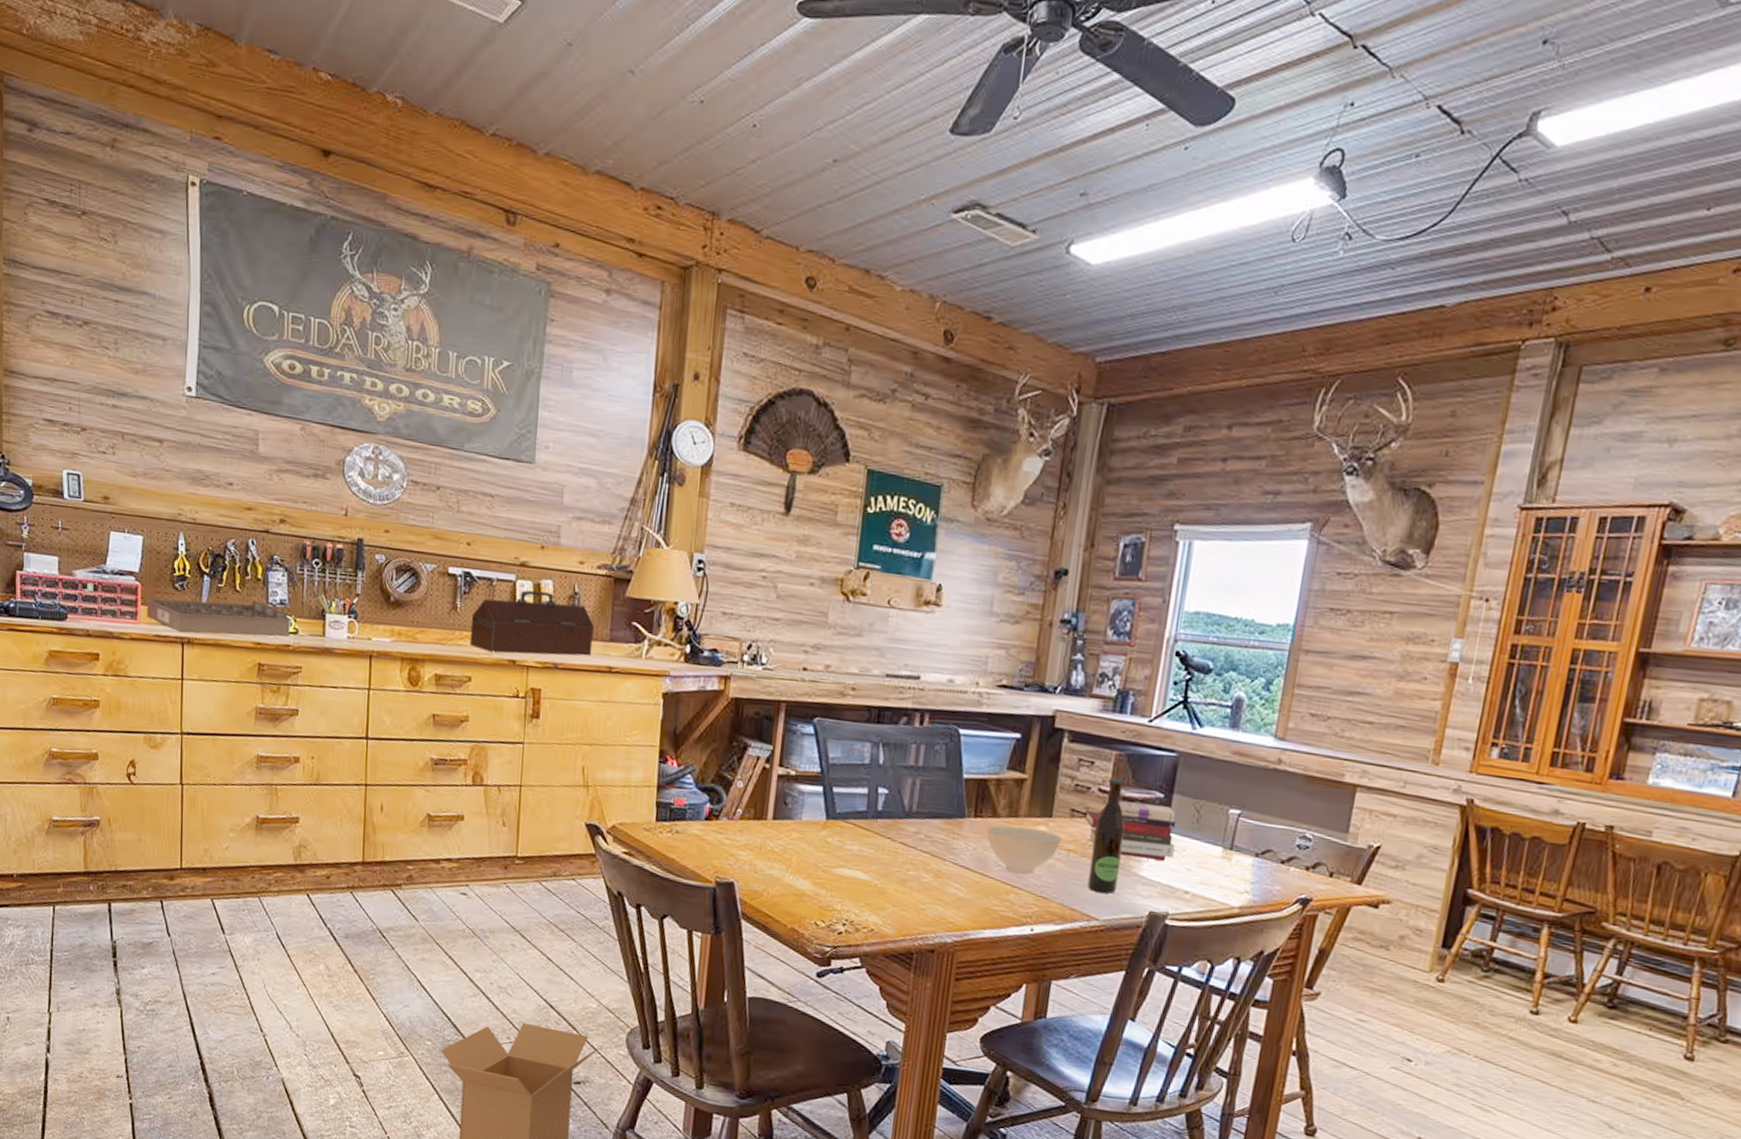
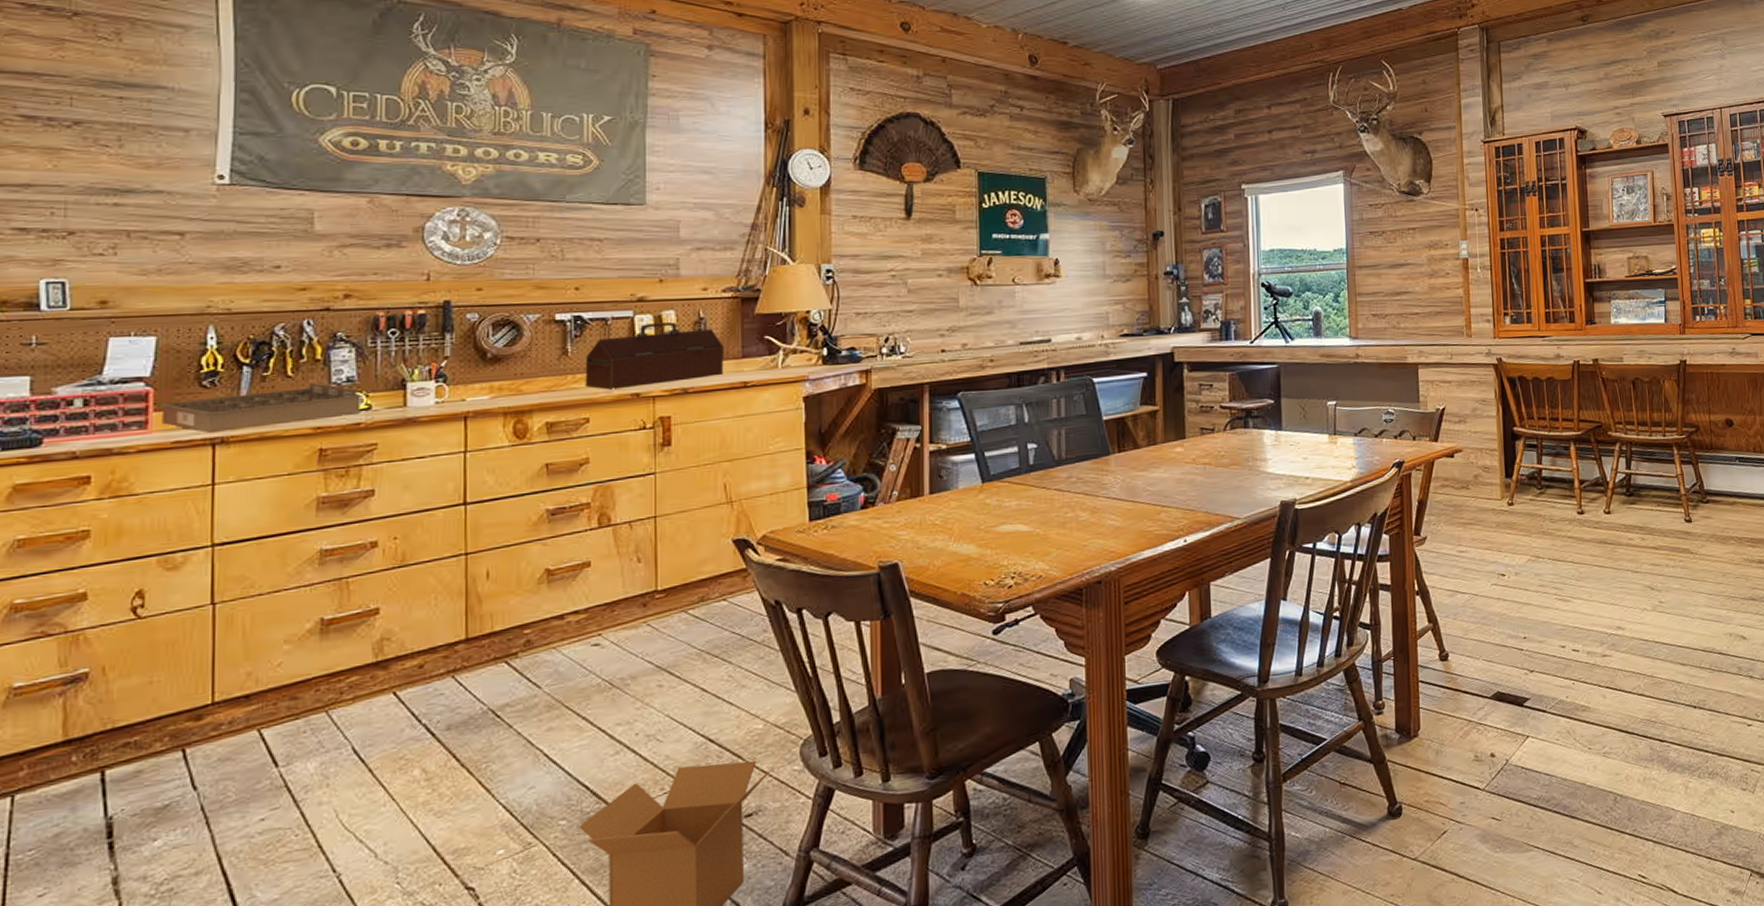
bowl: present [986,825,1063,875] -> none [1131,451,1198,494]
books: present [1084,800,1176,861] -> none [1213,410,1291,458]
bottle: present [1088,778,1125,894] -> none [1222,394,1250,495]

